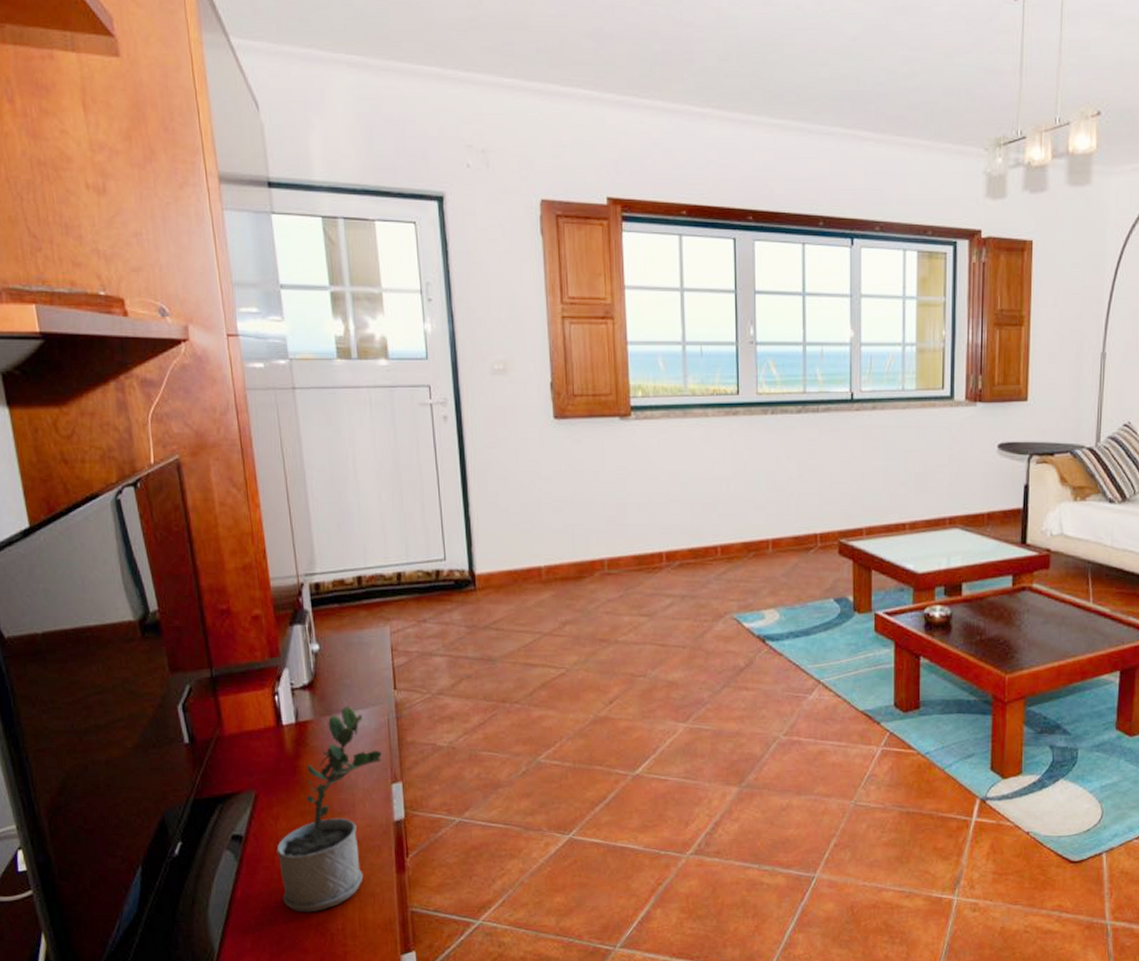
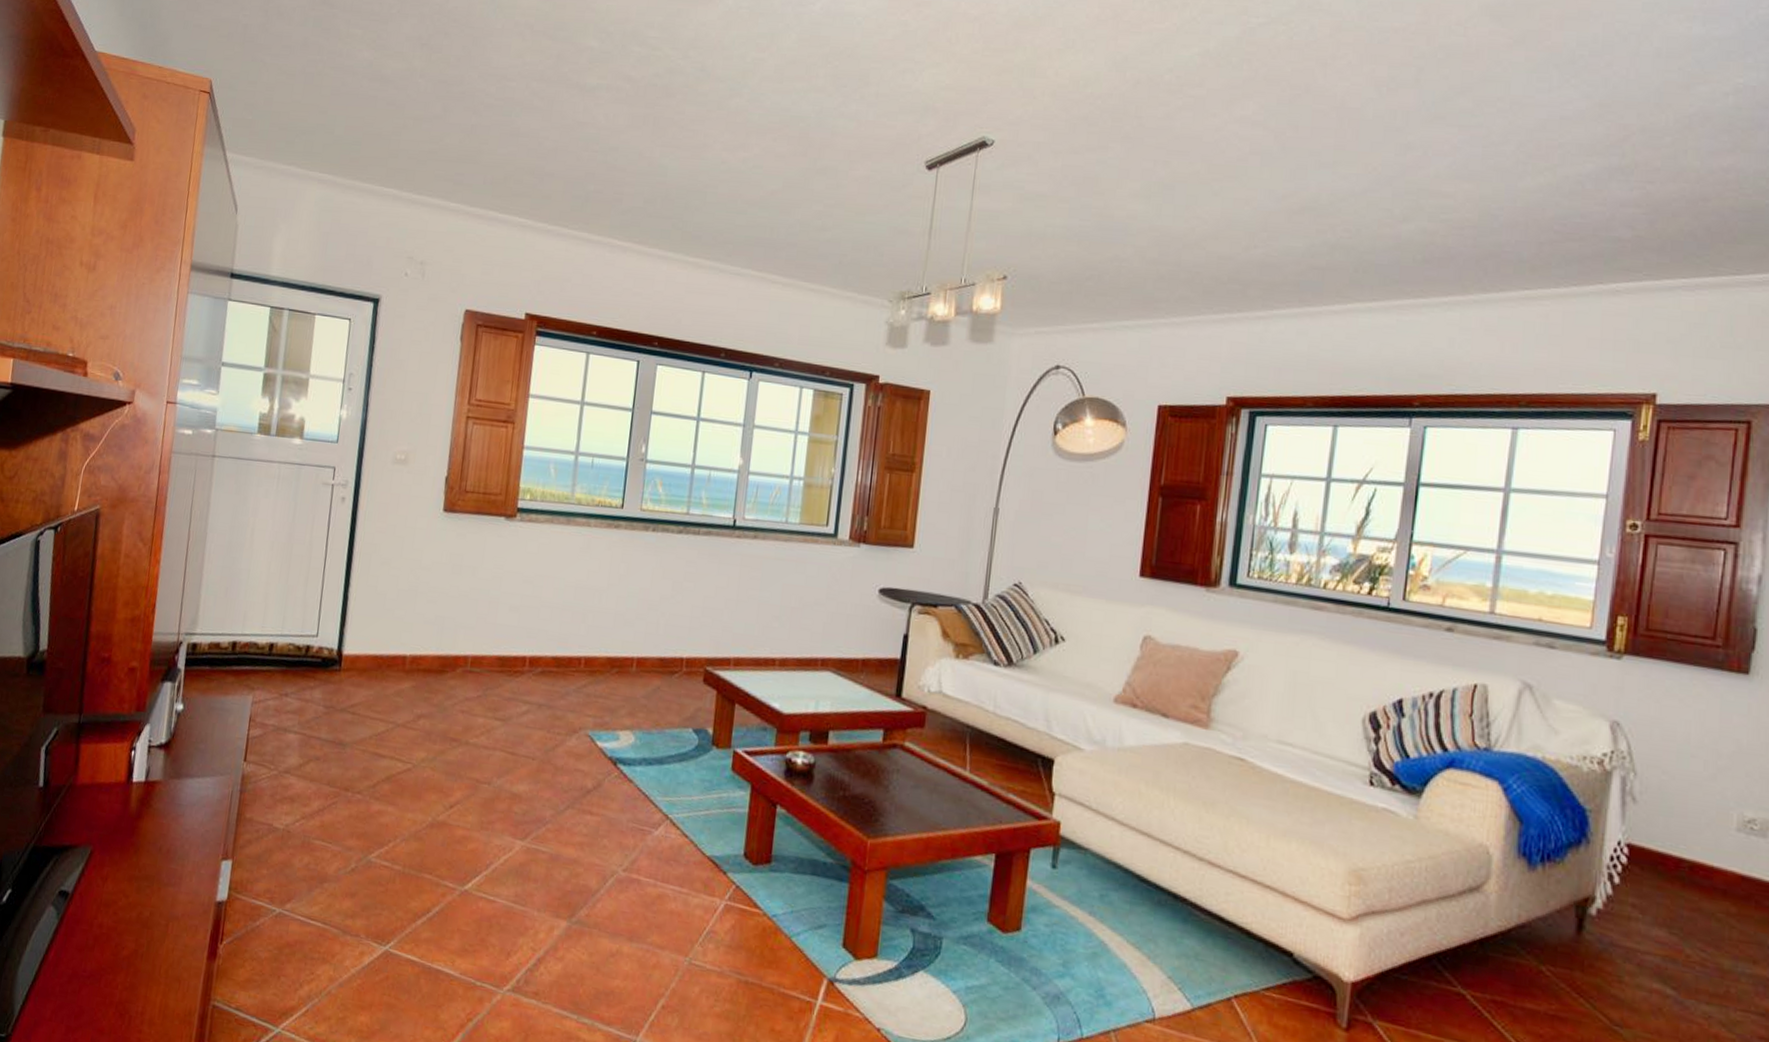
potted plant: present [276,706,383,913] -> none [91,771,220,989]

